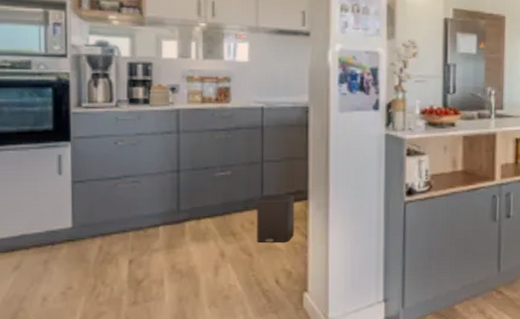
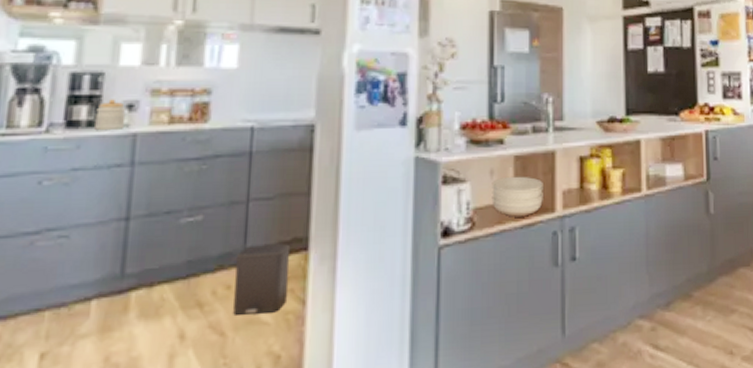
bowl: none [445,152,486,183] -> present [491,176,543,217]

